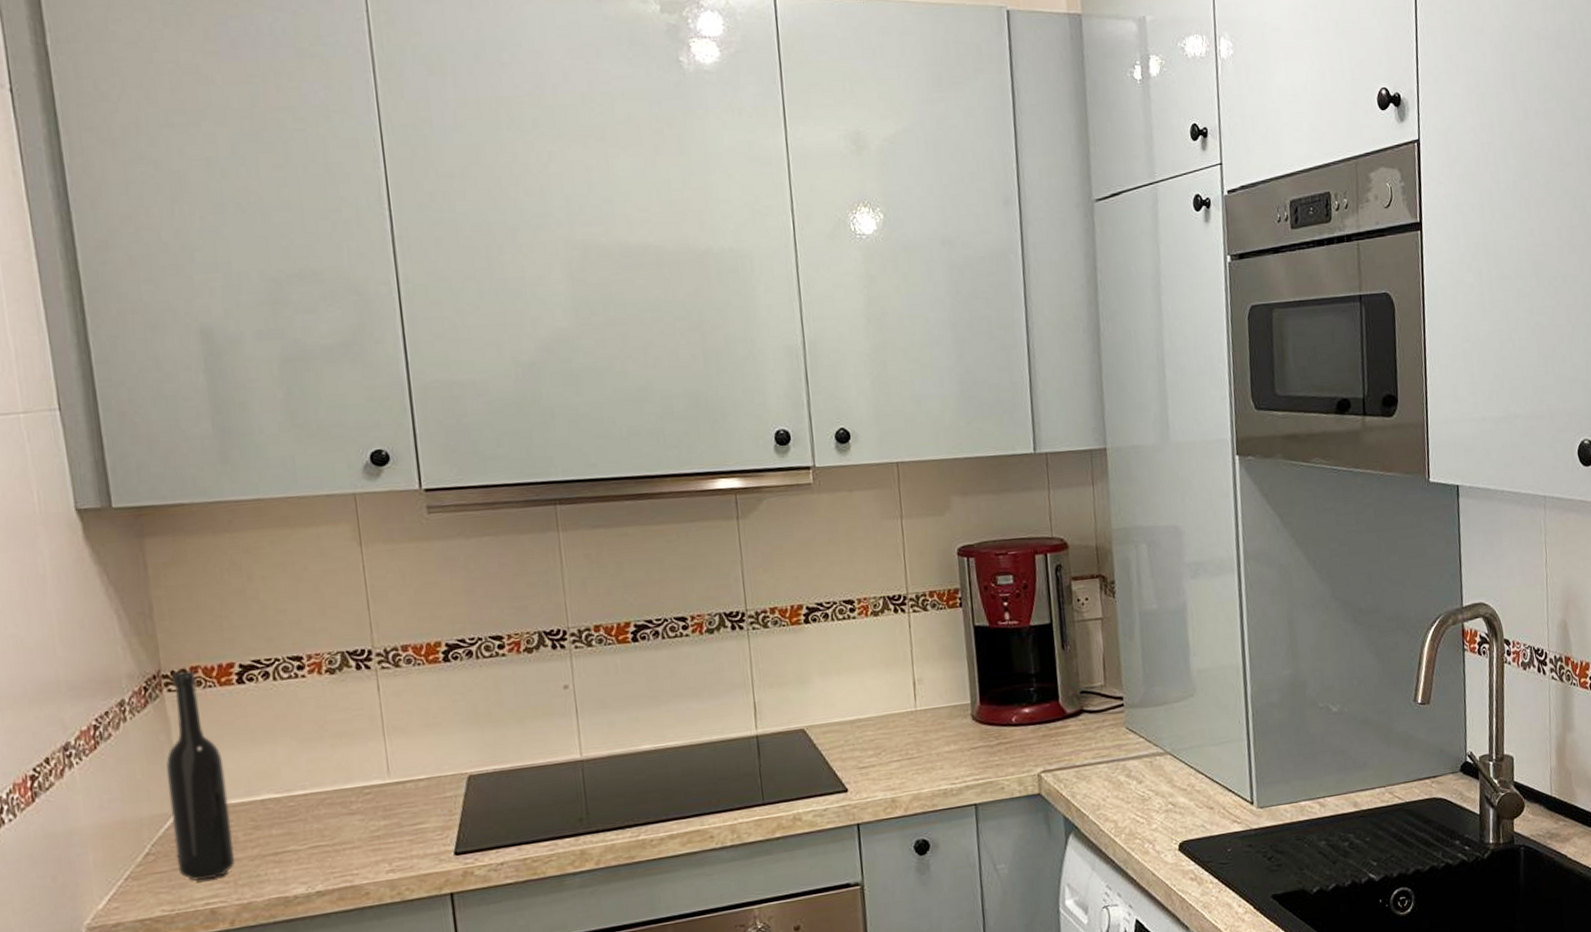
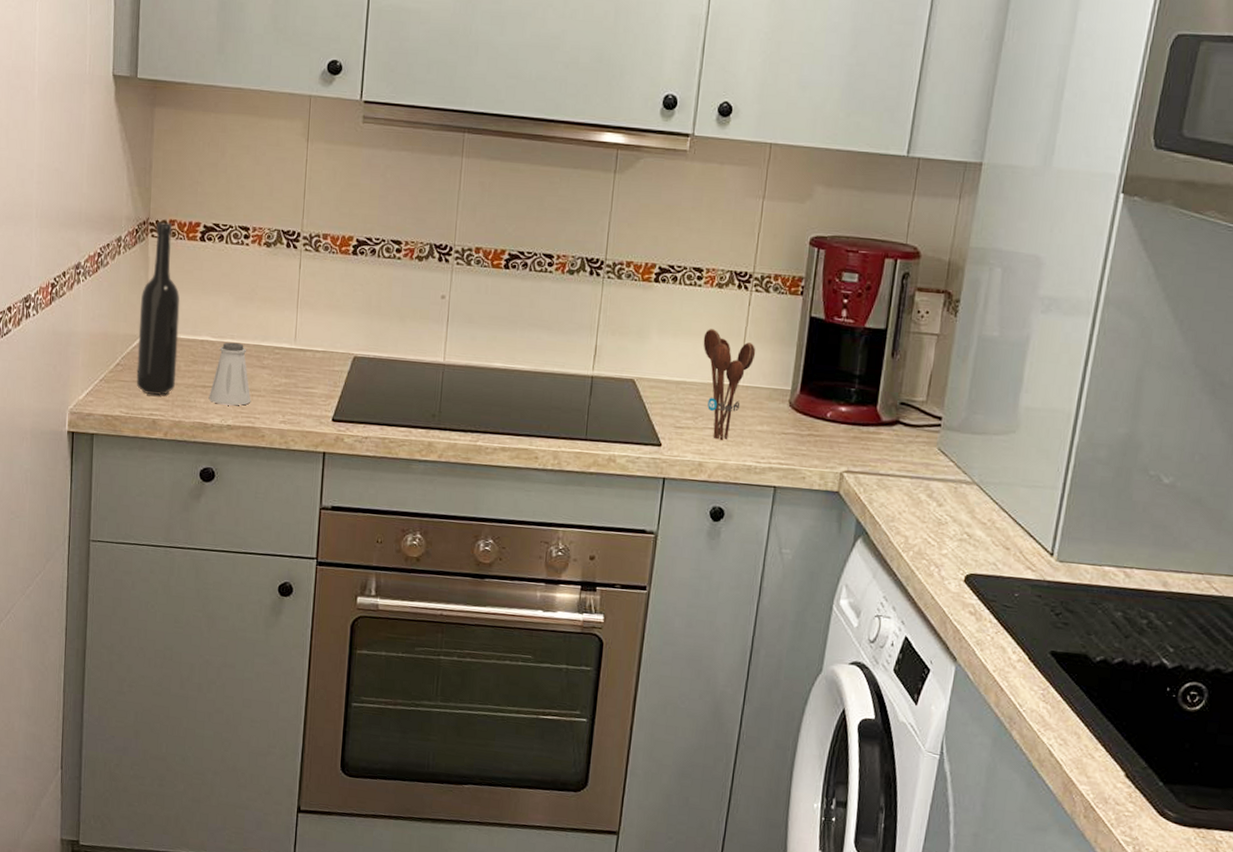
saltshaker: none [284,792,344,871] -> present [208,342,251,406]
utensil holder: none [869,659,927,772] -> present [703,329,756,441]

